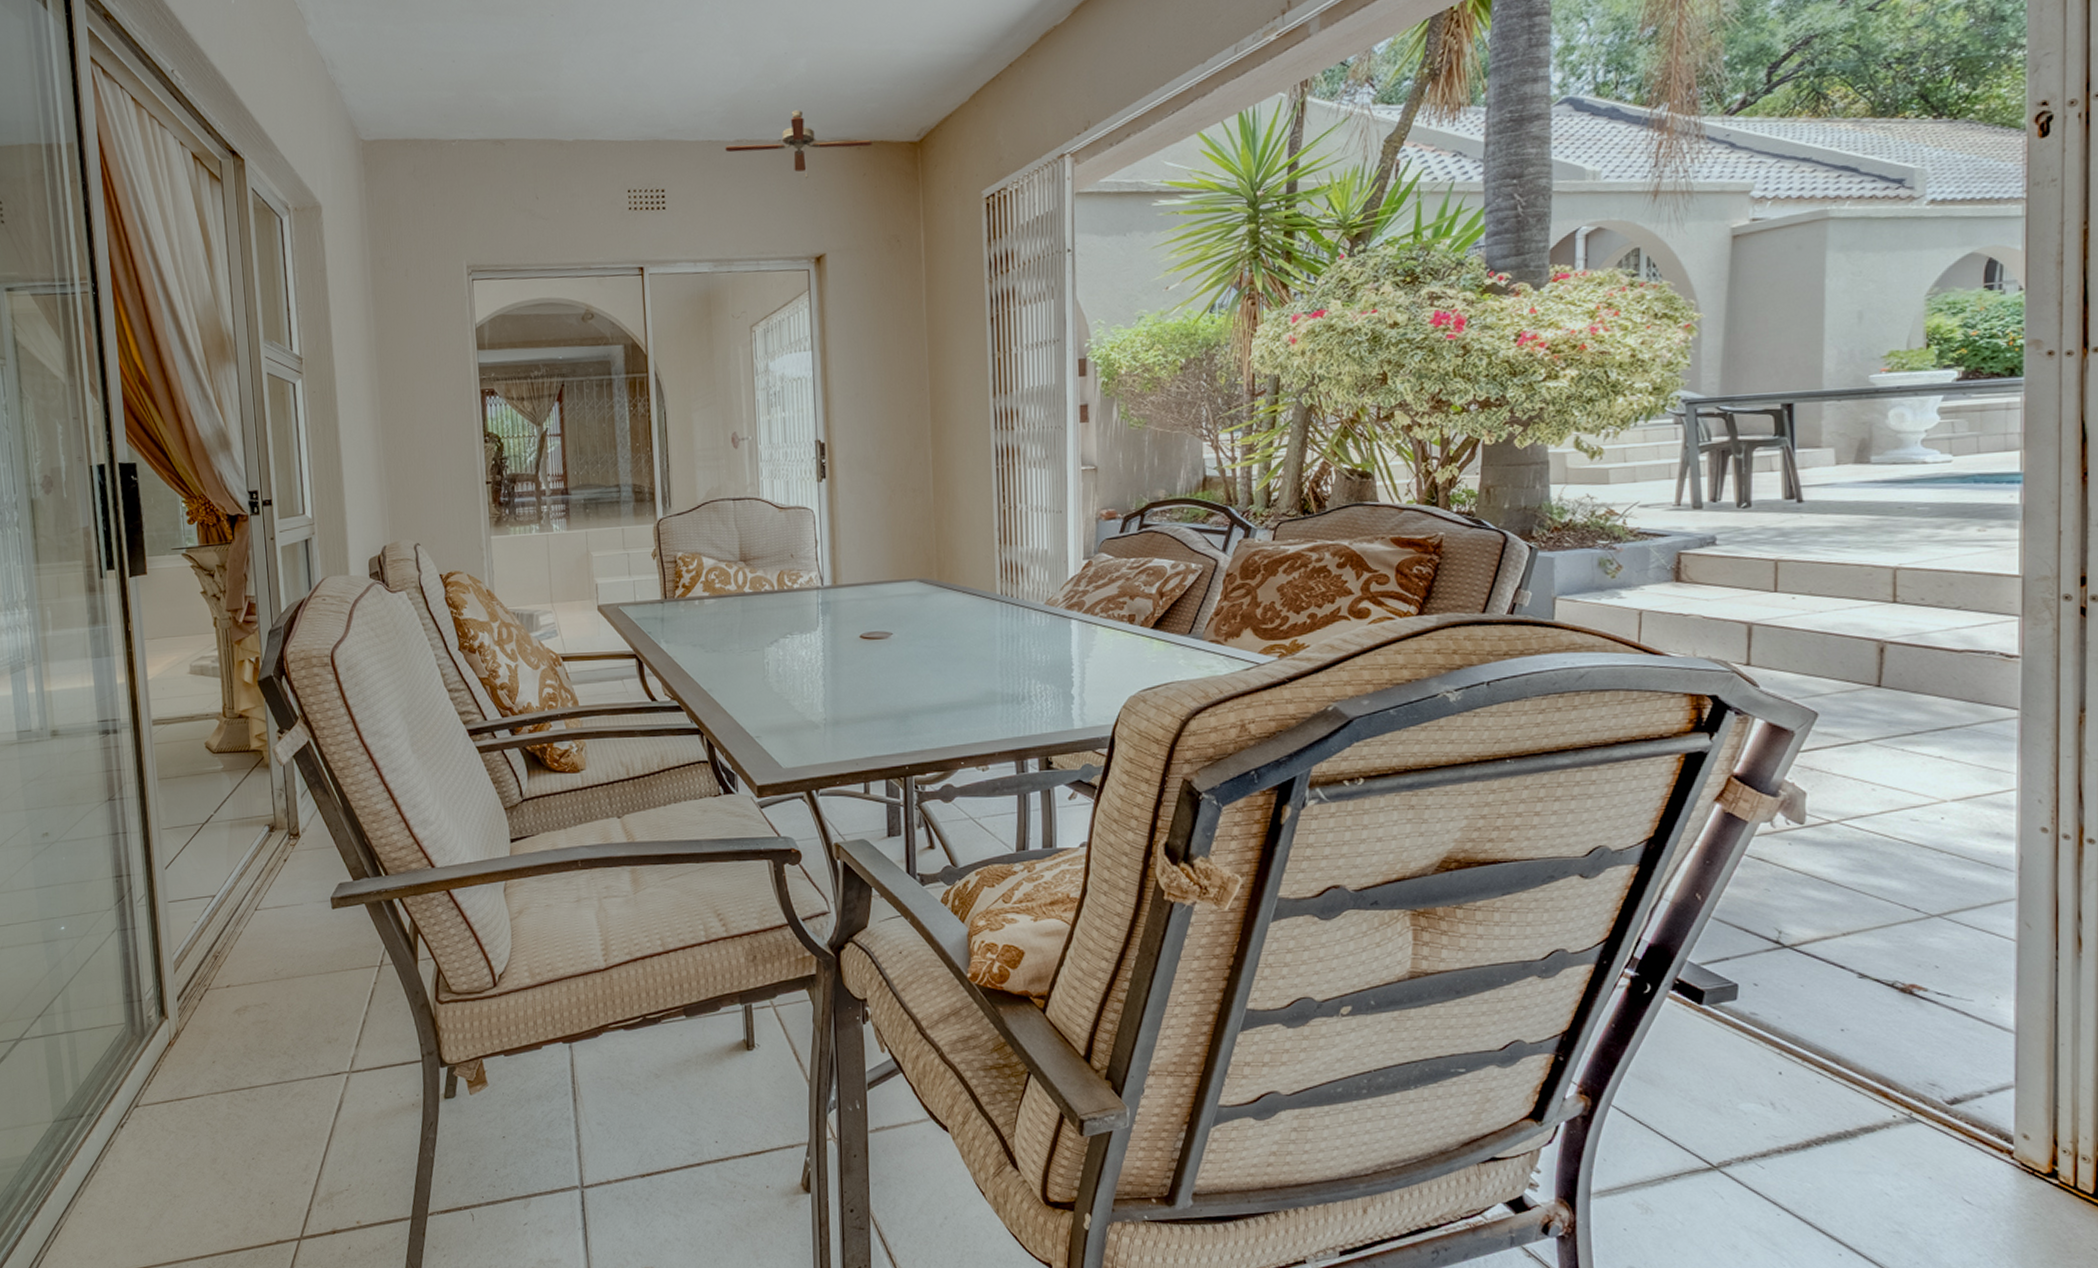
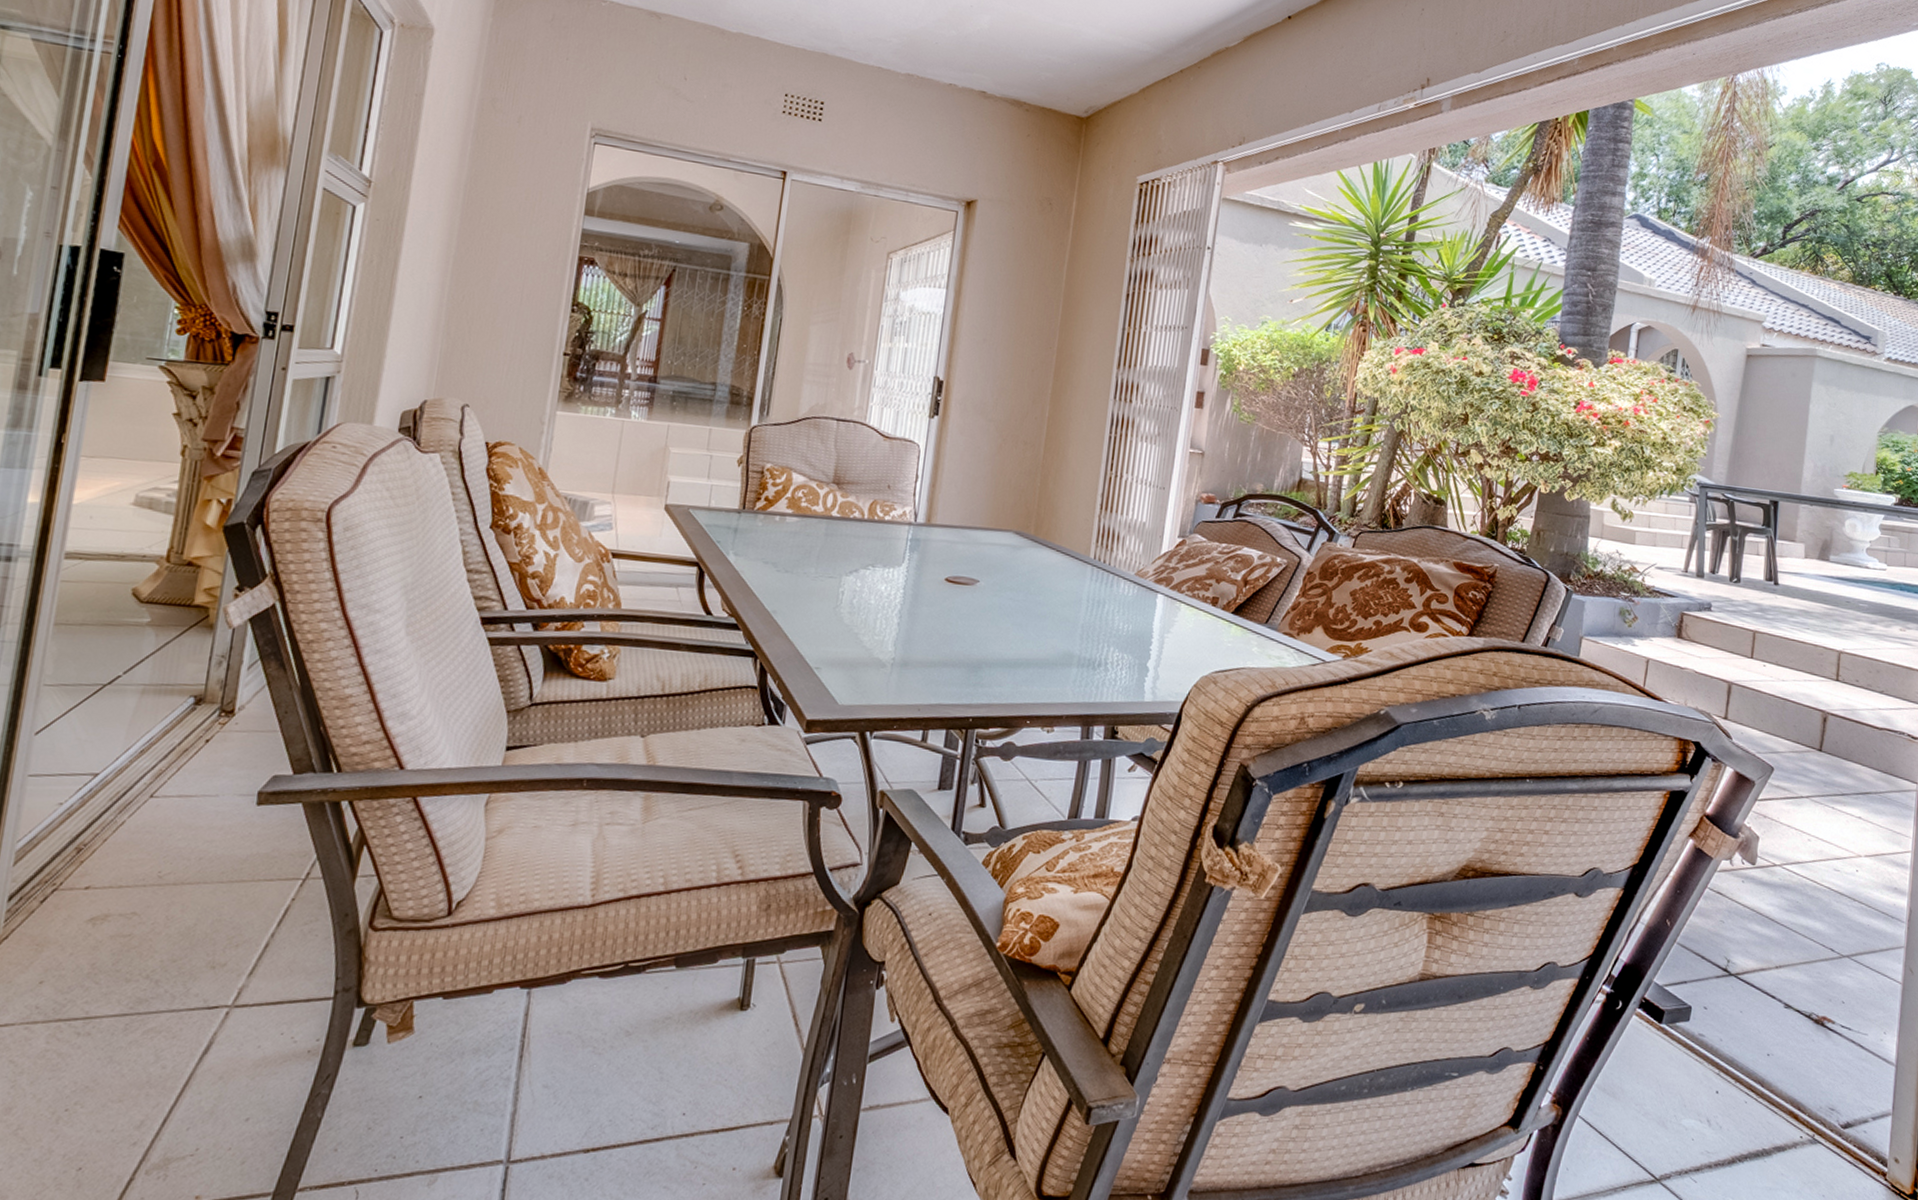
ceiling fan: present [725,110,872,179] -> none [894,60,1041,127]

